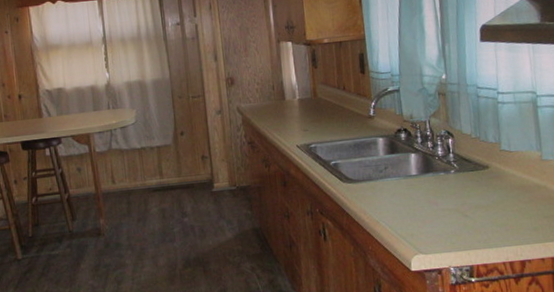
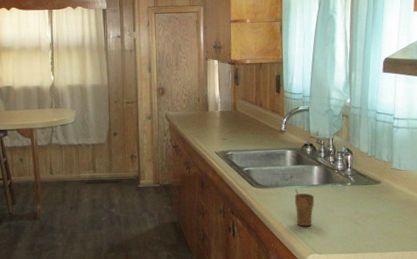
cup: none [391,181,415,224] -> present [294,188,315,227]

